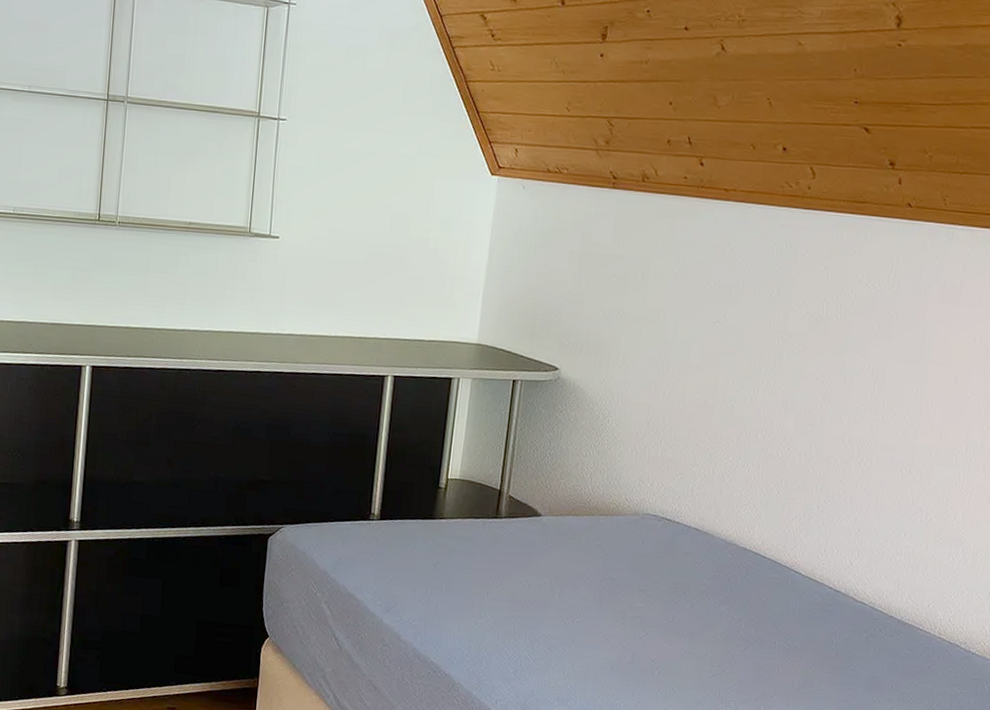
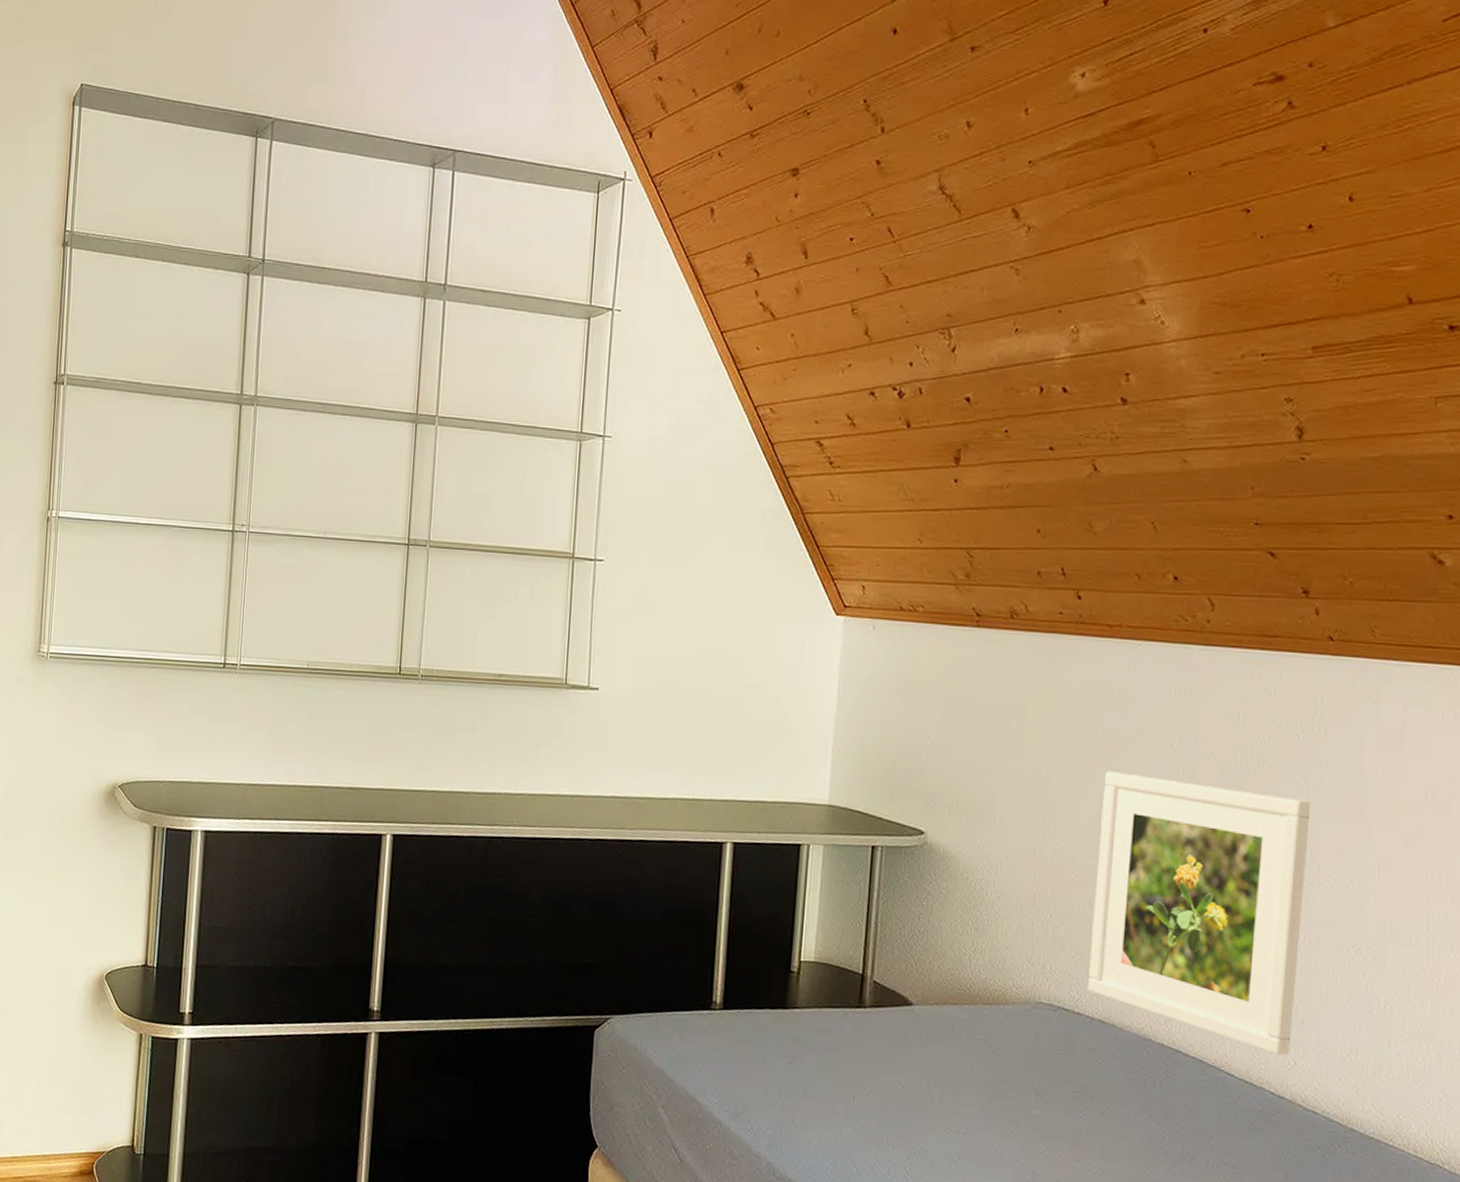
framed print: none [687,317,882,557] -> present [1088,771,1311,1056]

